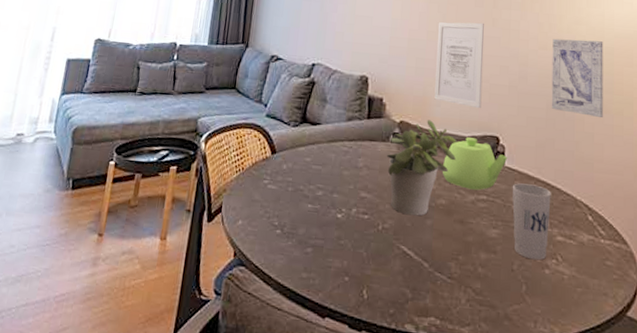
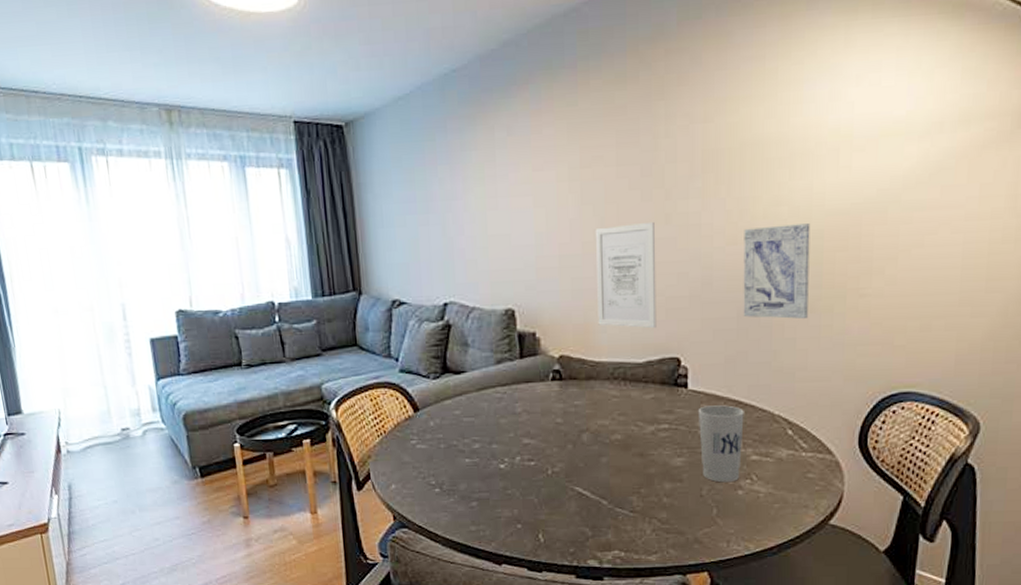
potted plant: present [386,120,457,216] -> none [547,349,630,456]
teapot: present [443,137,508,191] -> none [615,363,692,420]

